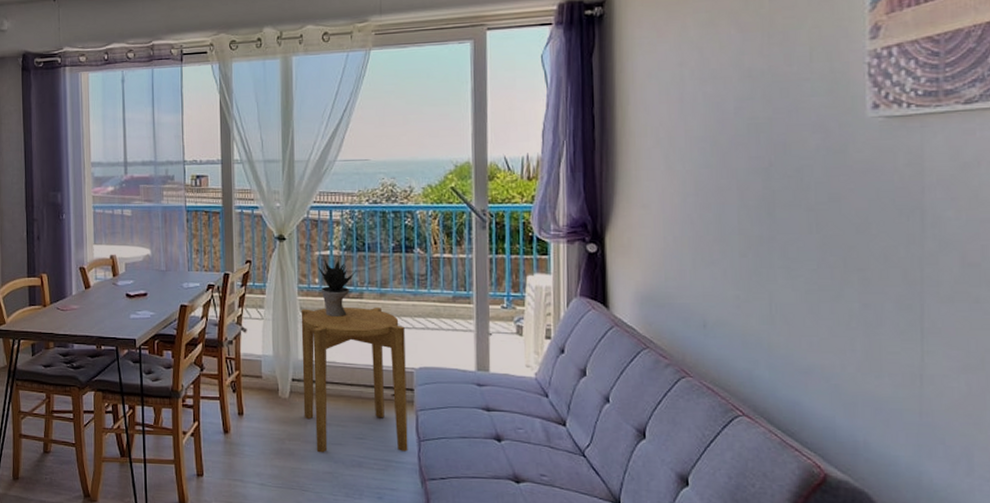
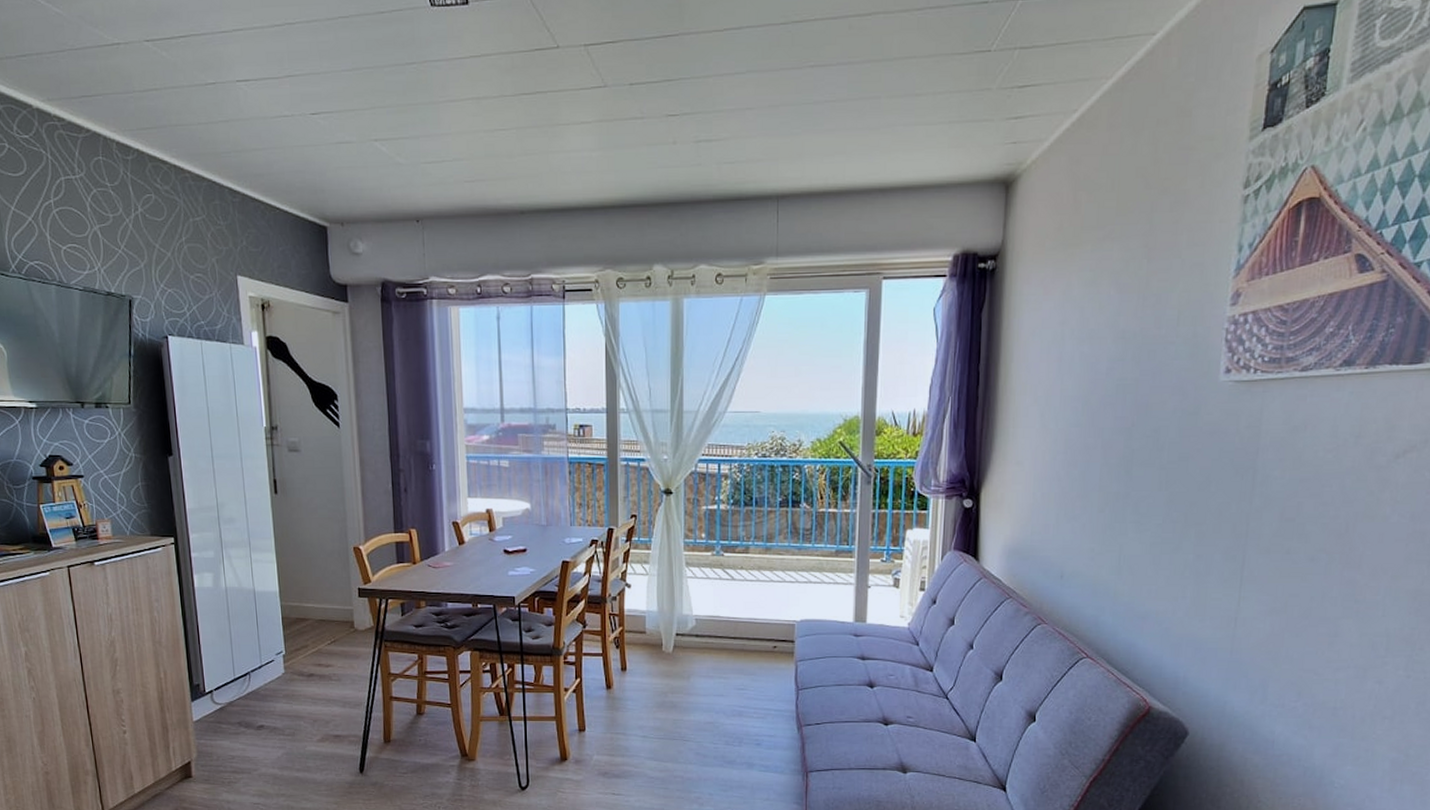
side table: present [301,308,408,453] -> none [686,562,788,704]
potted plant: present [317,258,356,316] -> none [704,513,743,571]

